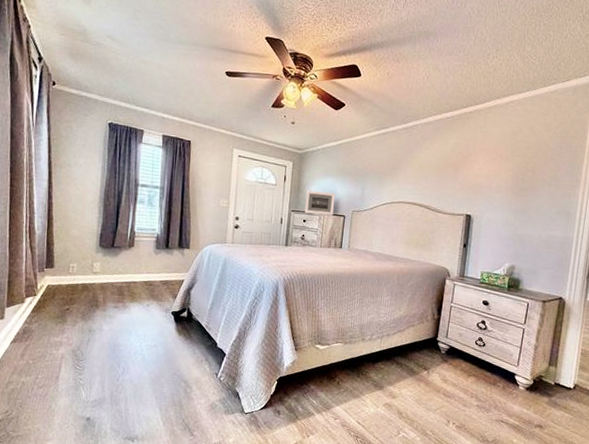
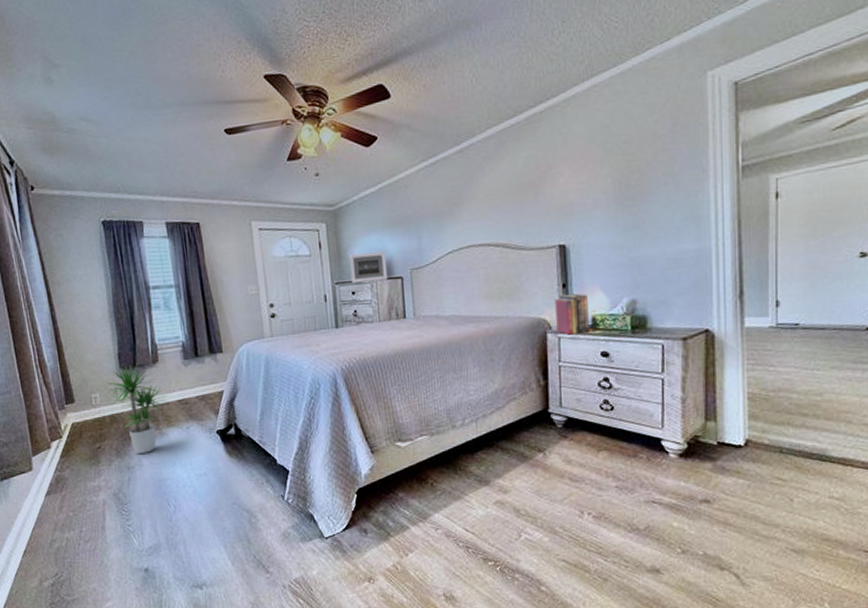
potted plant: none [80,245,137,321] -> present [104,365,170,454]
books: none [453,252,480,285] -> present [554,293,591,335]

